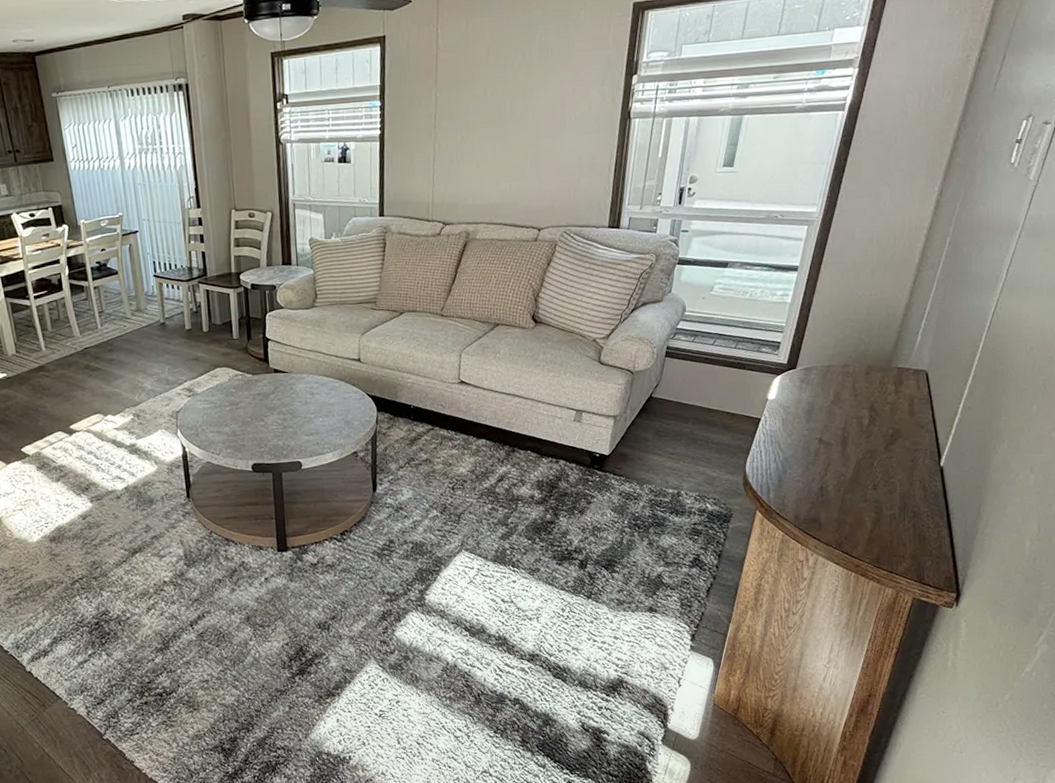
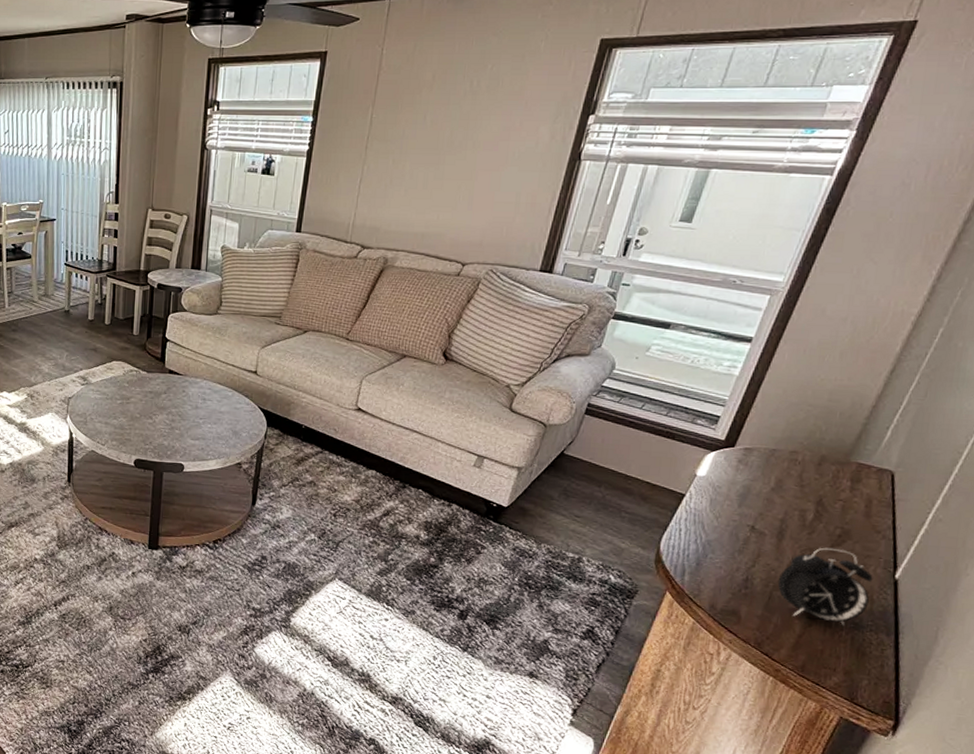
alarm clock: none [847,447,923,516] -> present [777,547,873,626]

